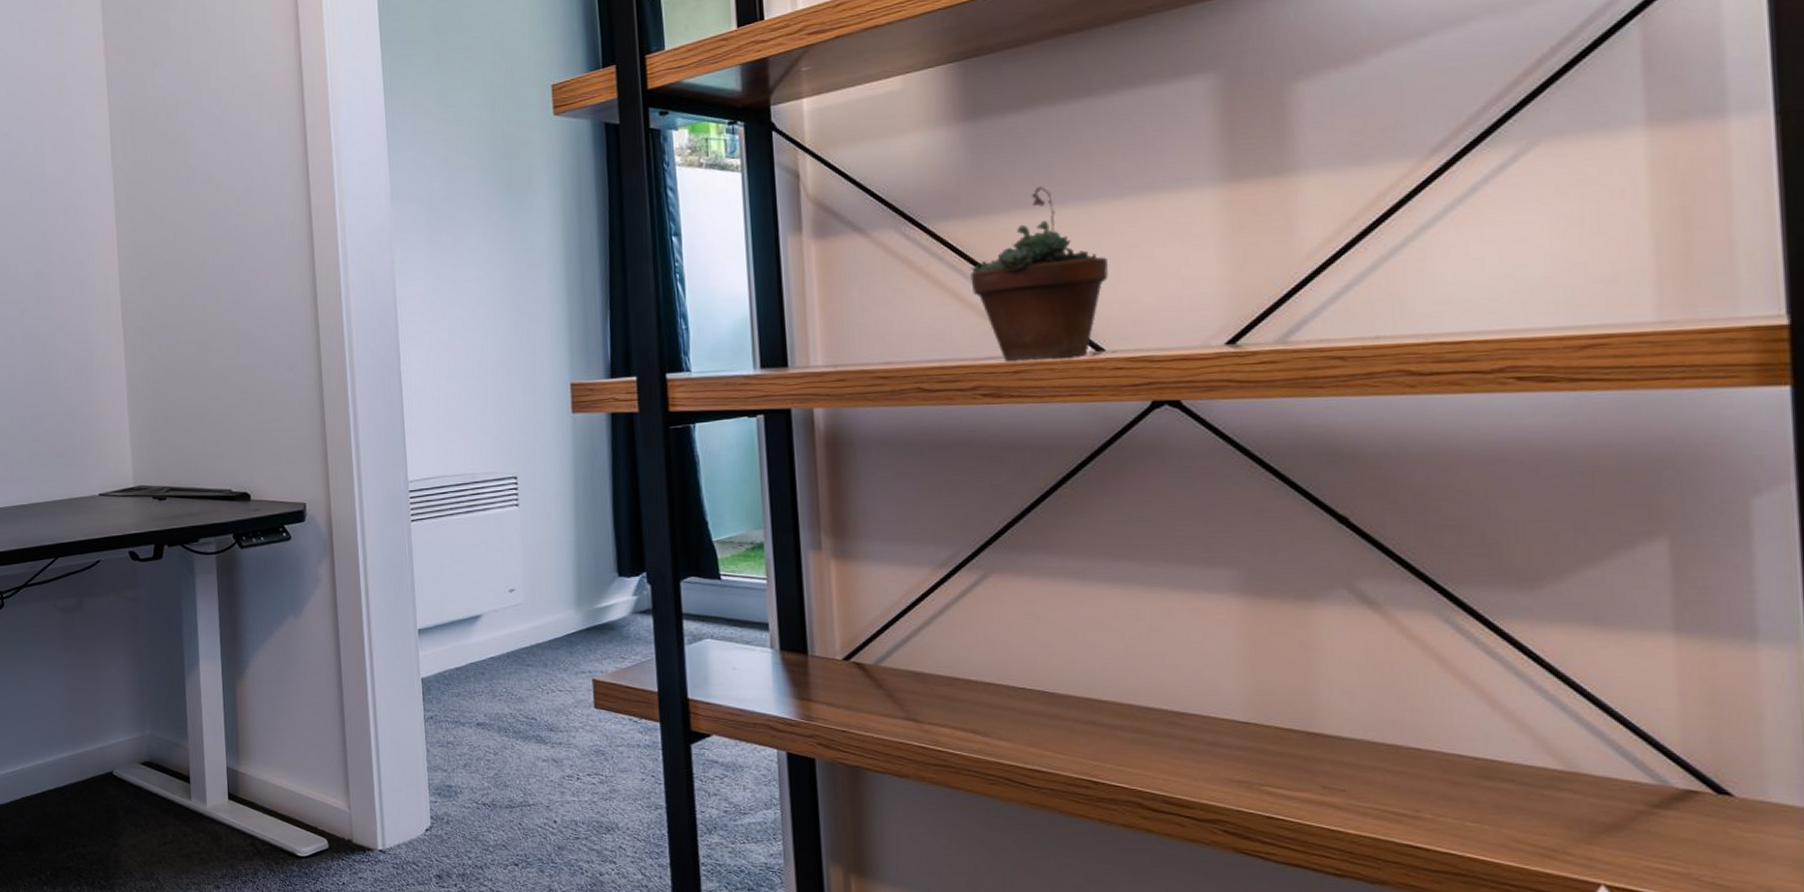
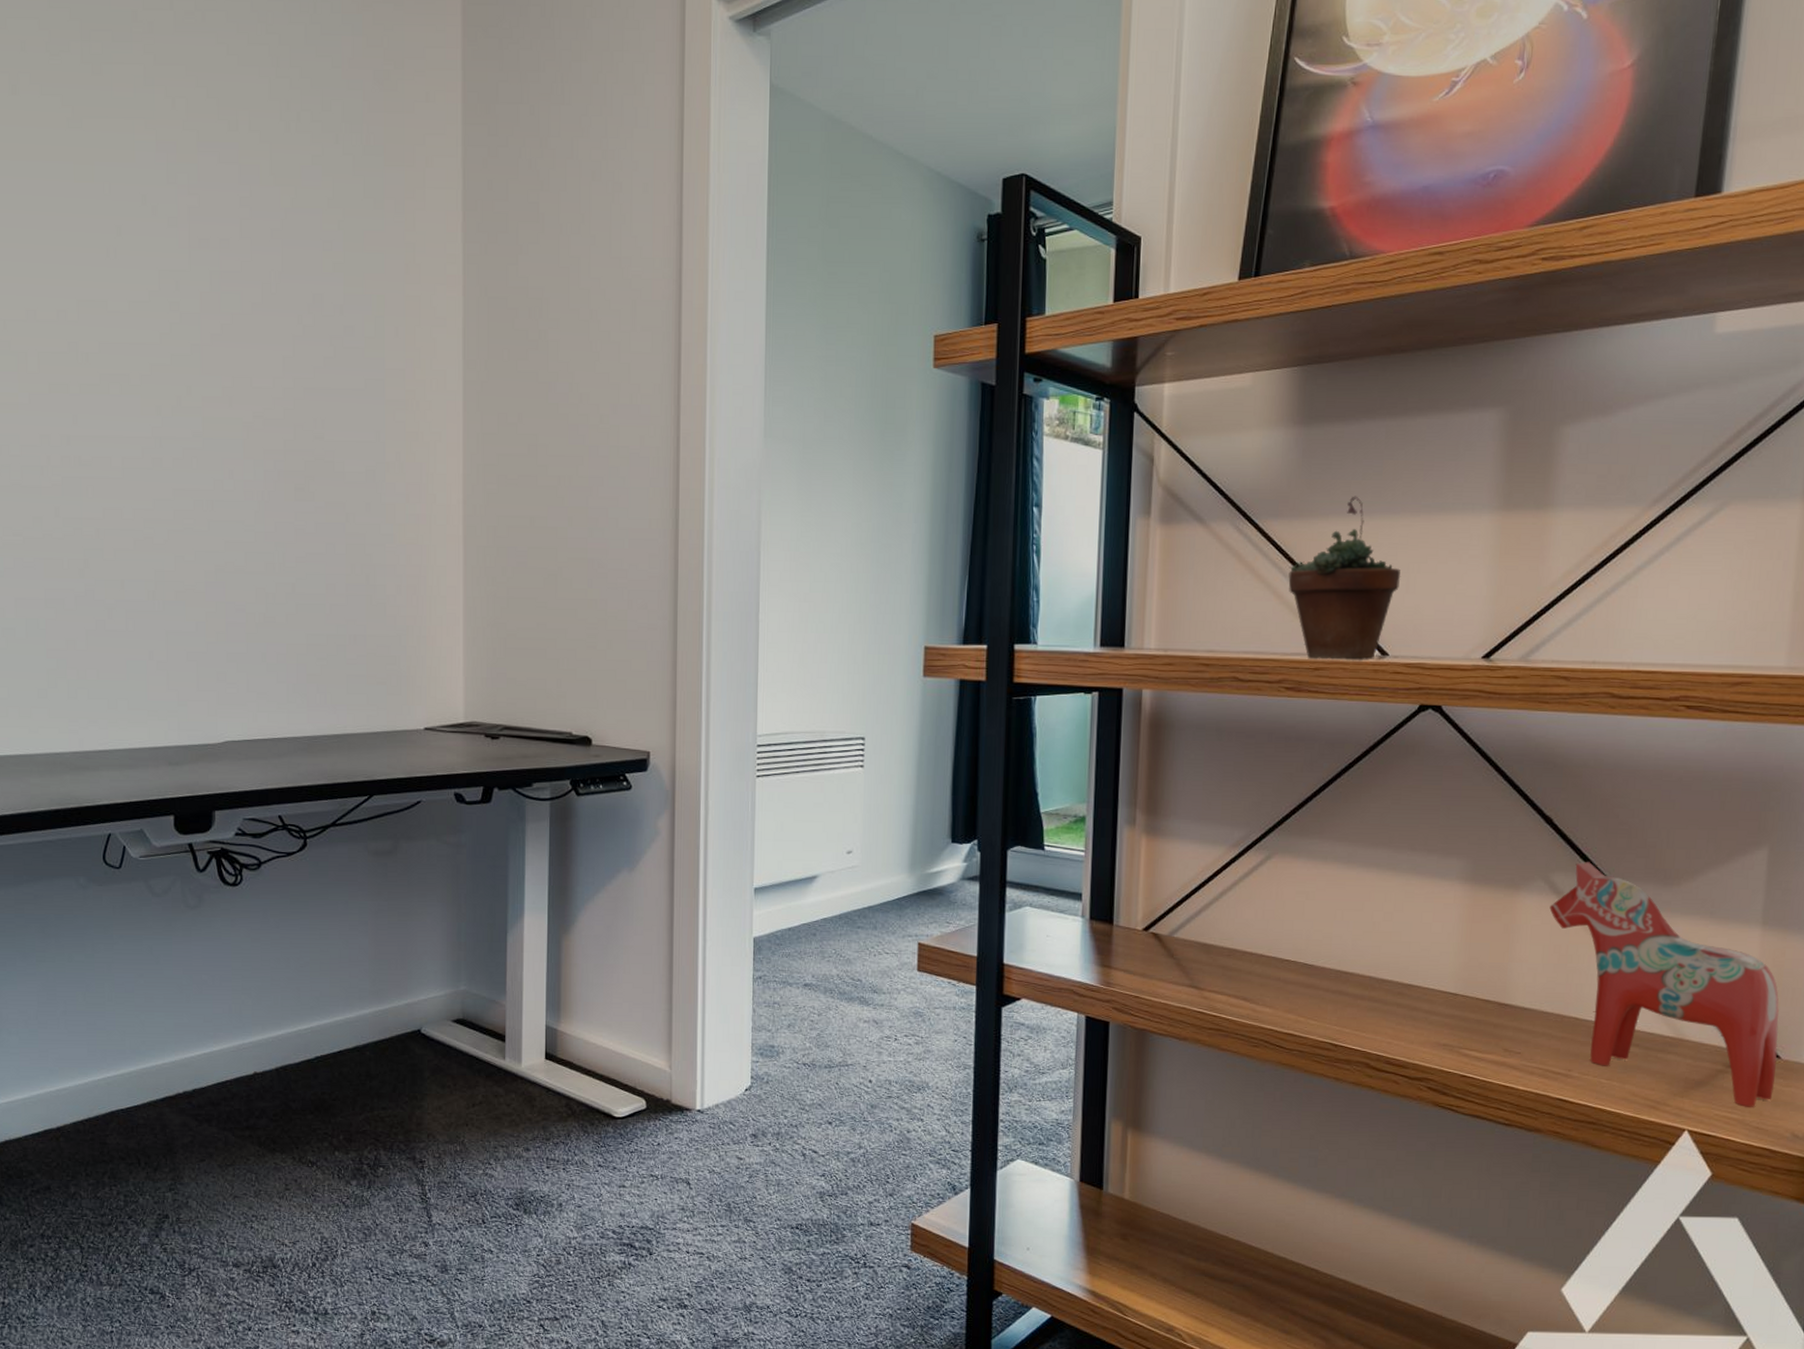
decorative figurine: none [1360,565,1730,857] -> present [1549,862,1779,1107]

